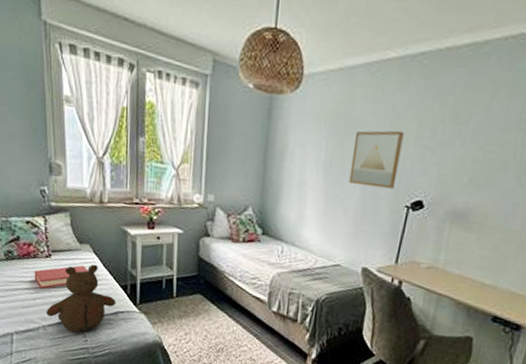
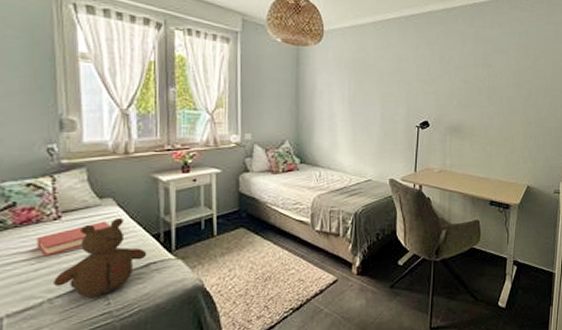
wall art: present [348,130,404,189] -> none [370,70,407,114]

